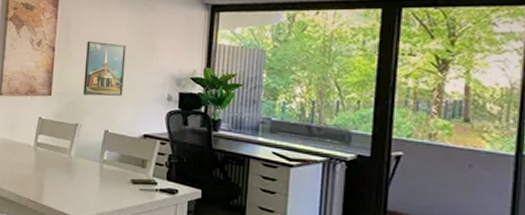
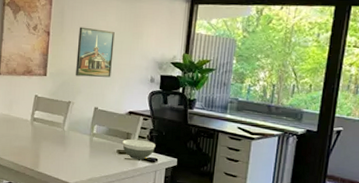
bowl: none [137,166,176,191] -> present [122,139,156,160]

